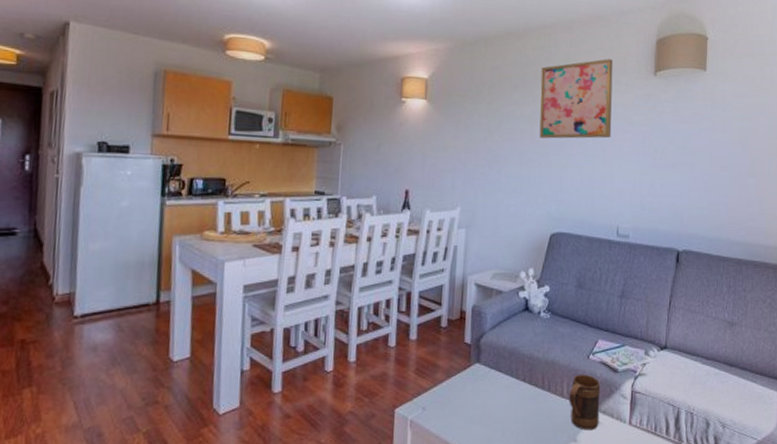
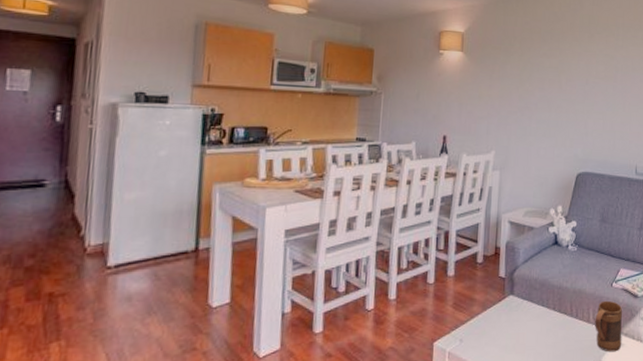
wall art: present [539,59,614,139] -> none [566,16,631,88]

